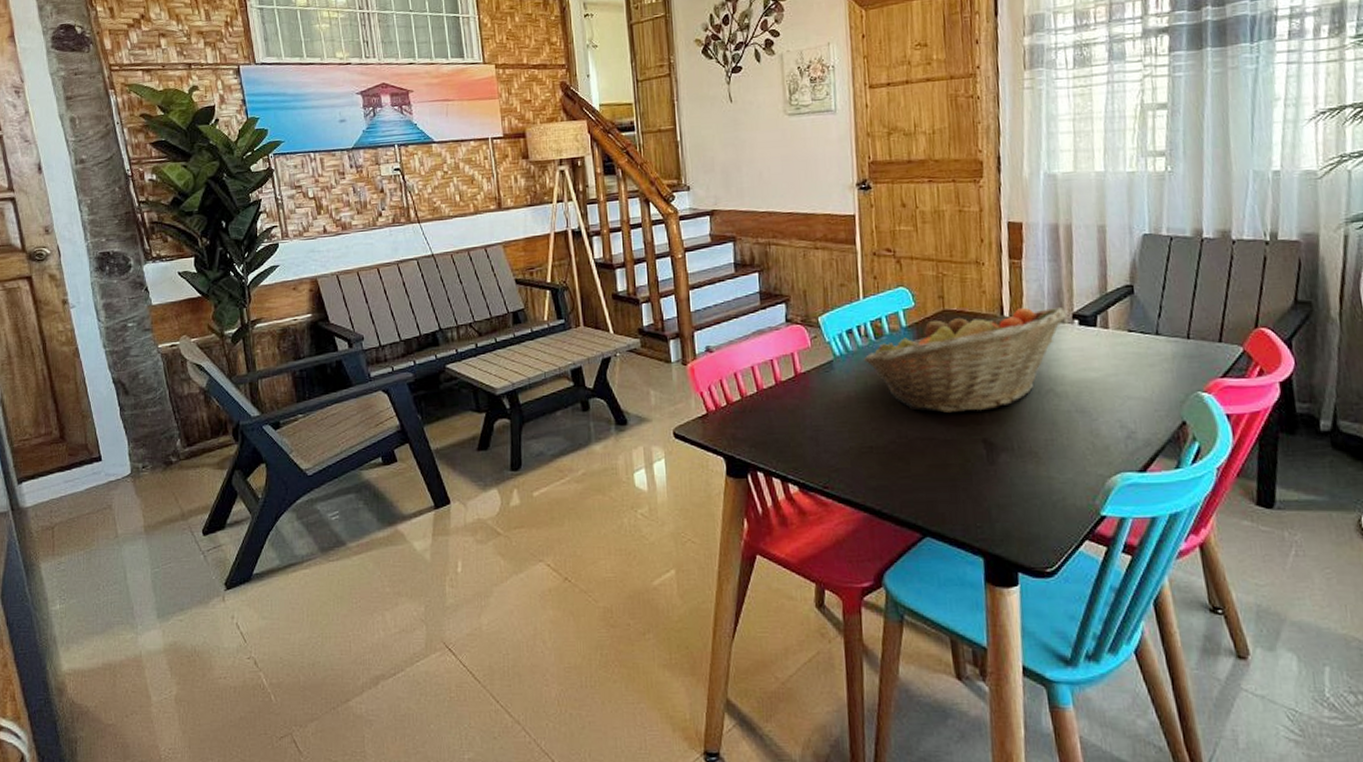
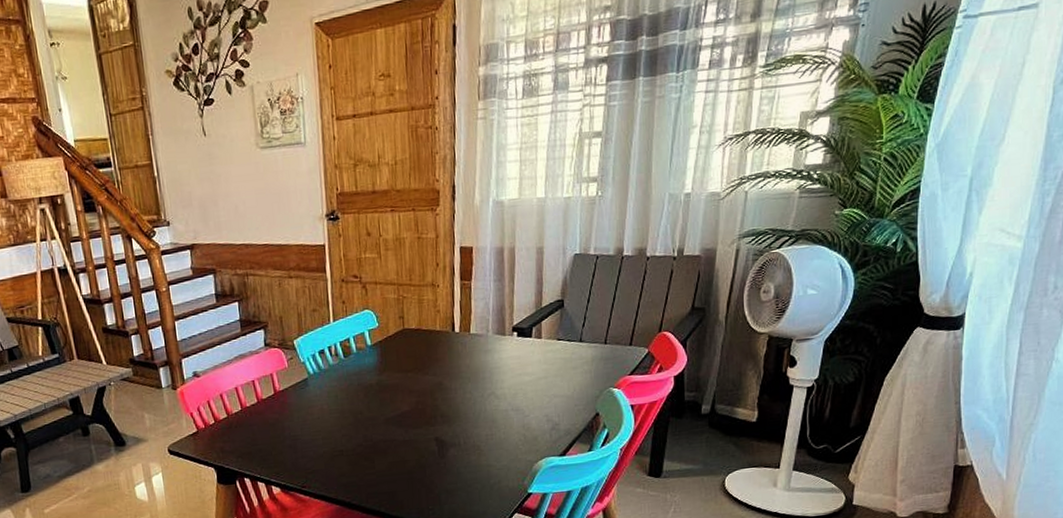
fruit basket: present [863,306,1068,414] -> none [333,321,508,418]

